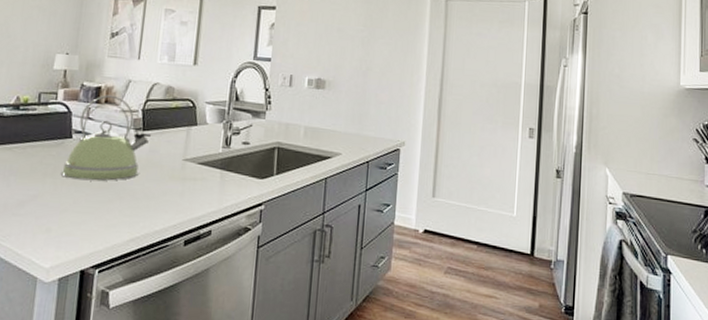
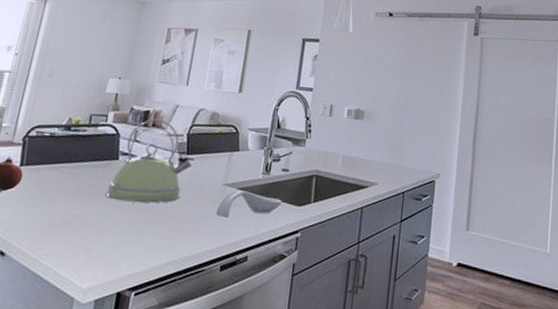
spoon rest: none [176,164,244,194] -> present [215,189,283,219]

